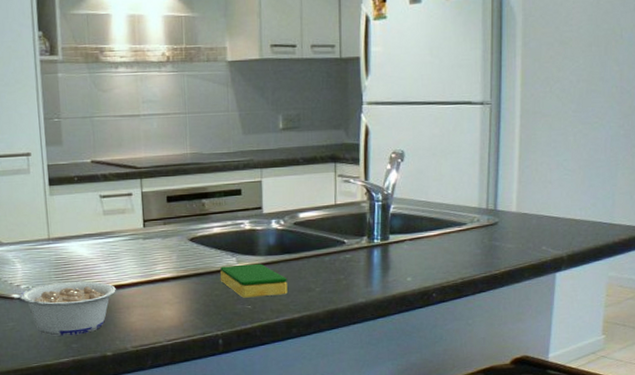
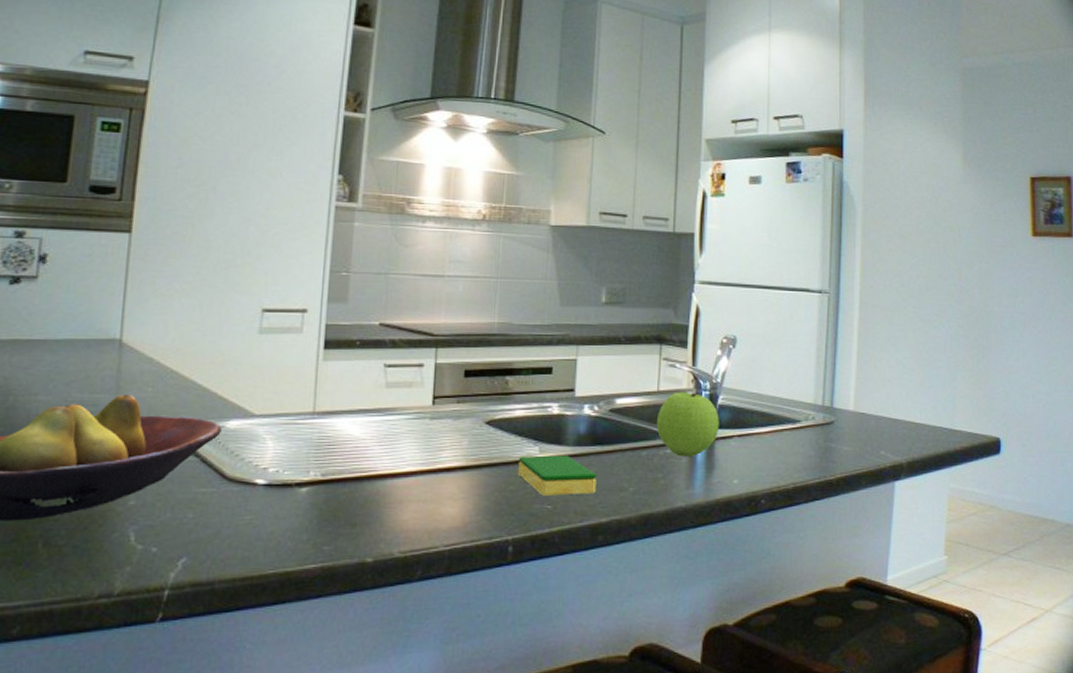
legume: present [18,280,116,336] -> none [263,466,389,535]
apple: none [335,204,392,260] -> present [656,392,719,456]

